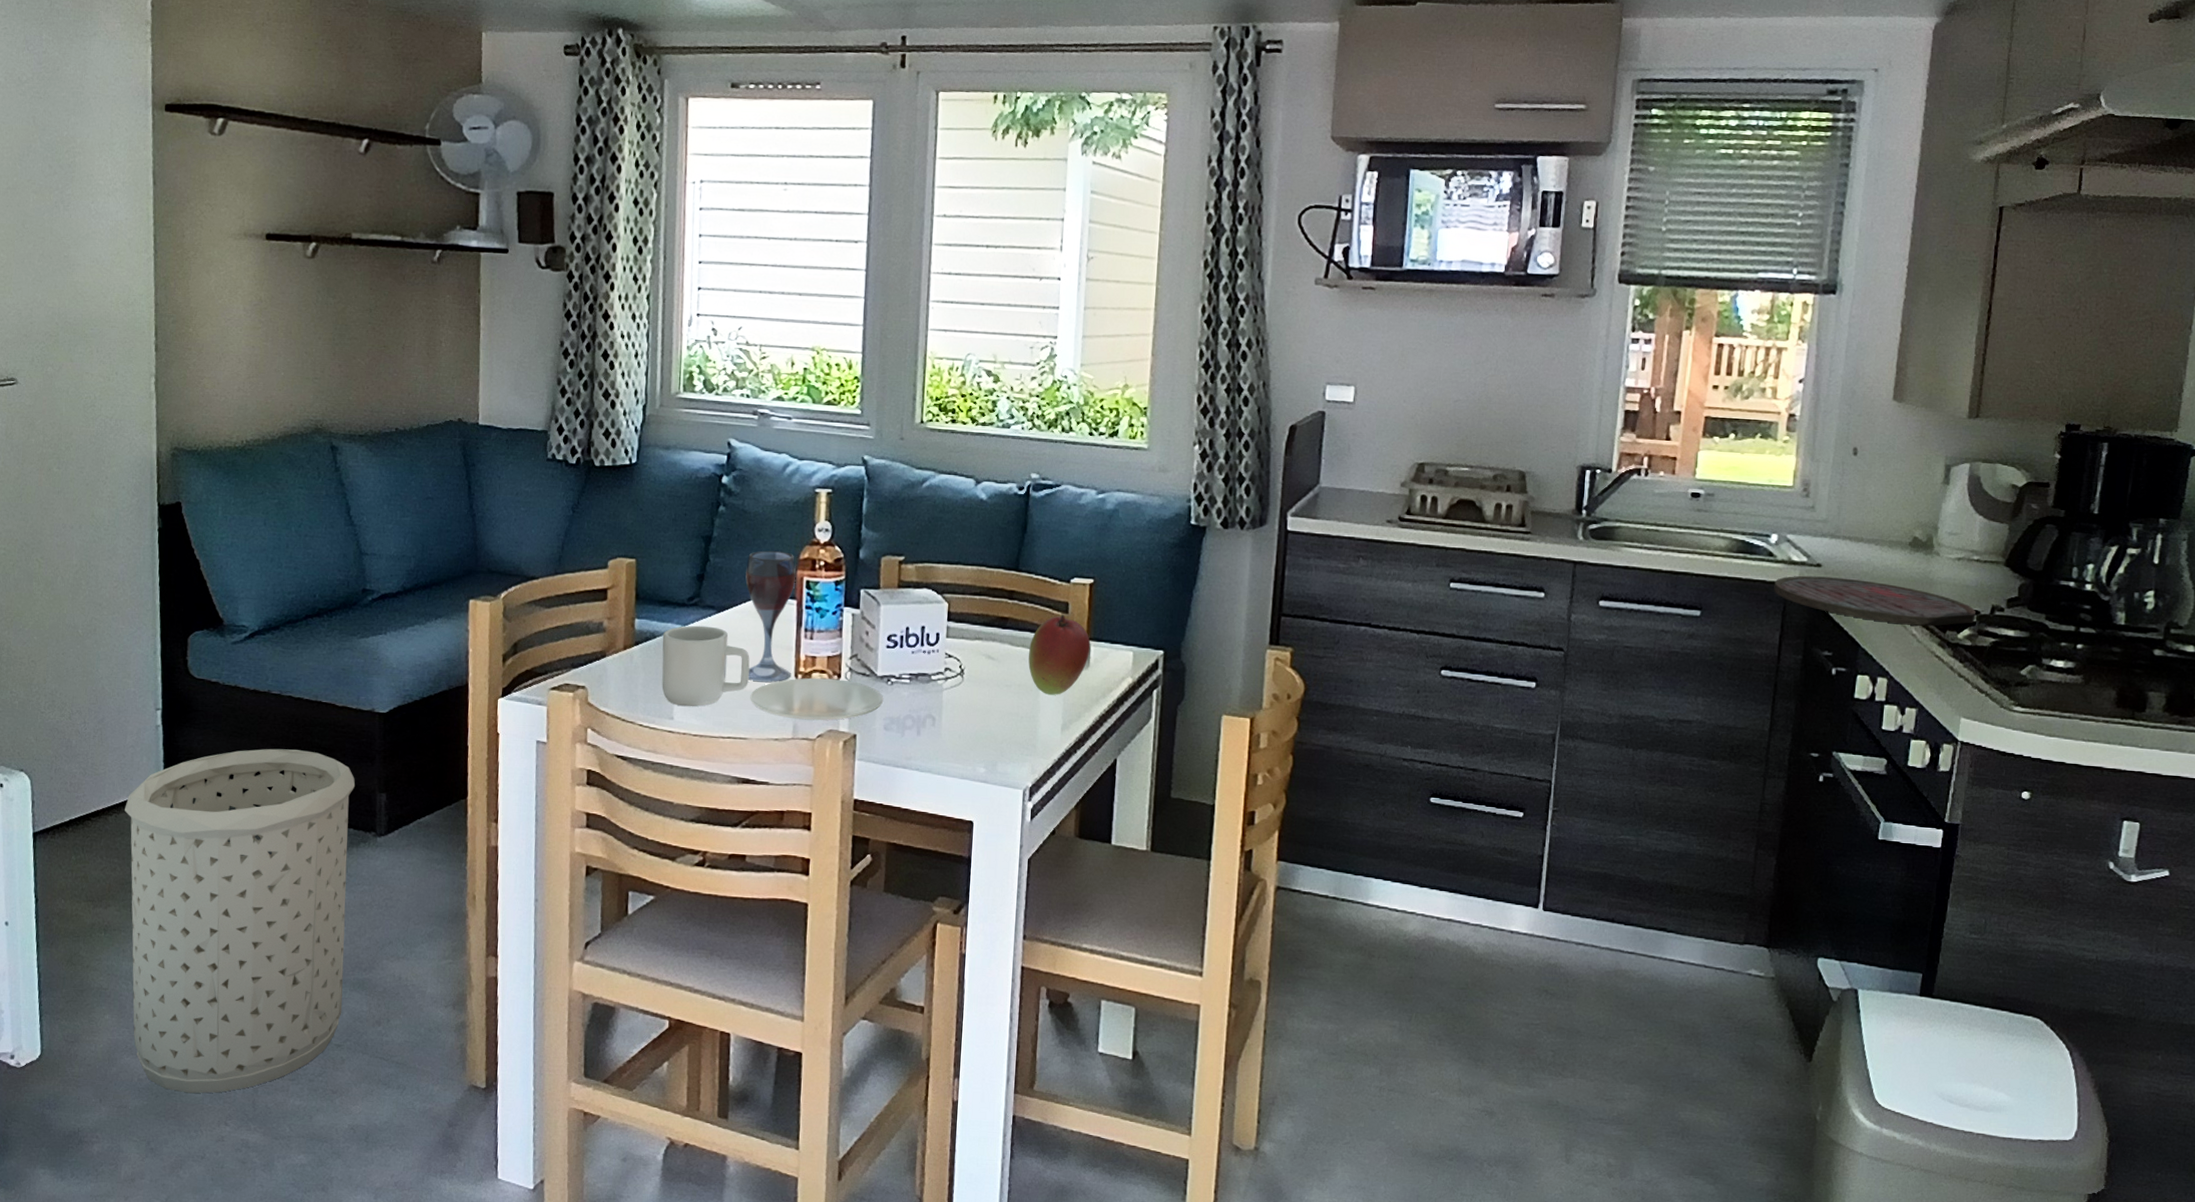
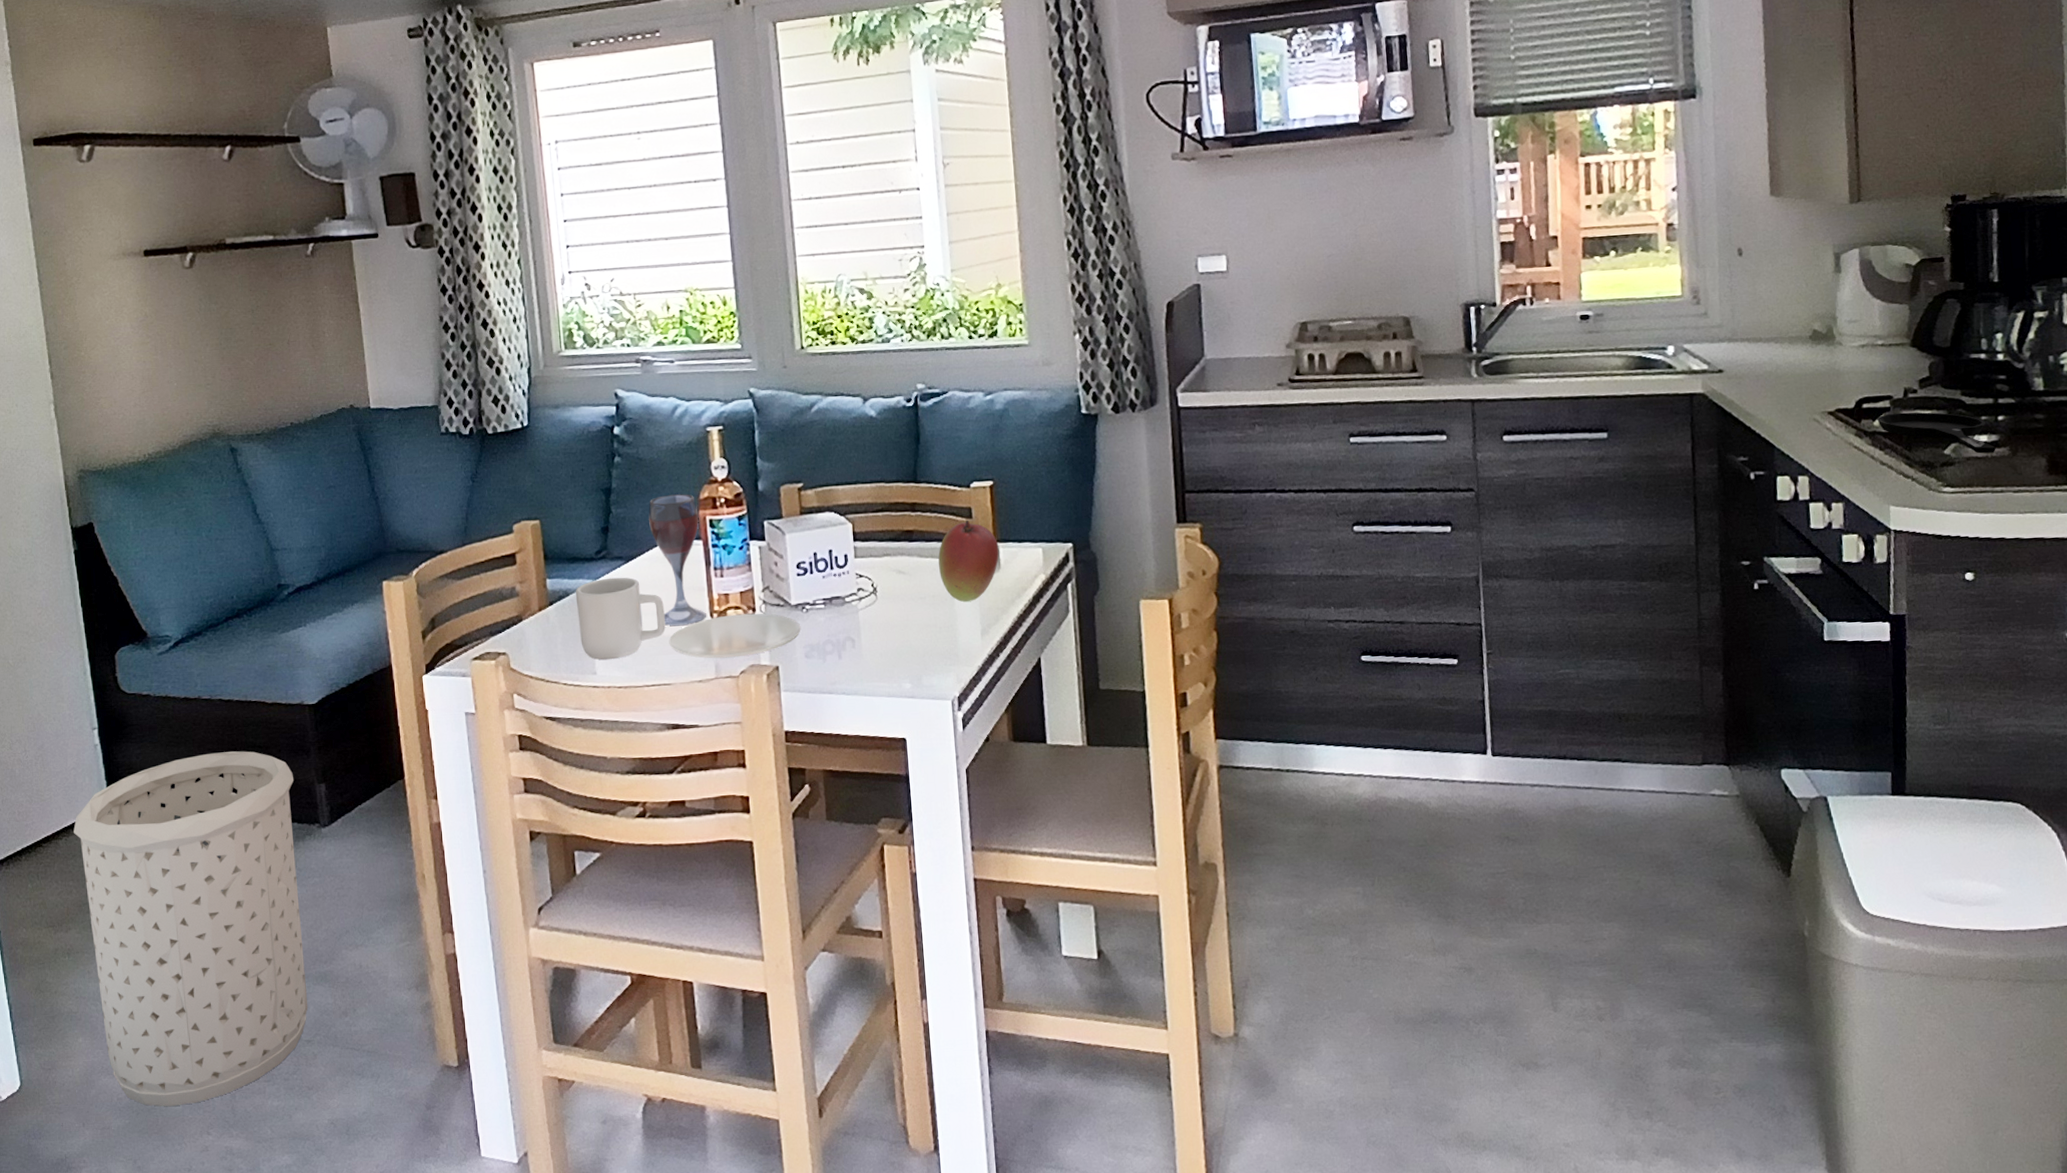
cutting board: present [1774,575,1977,627] -> none [1677,380,1890,420]
frying pan: none [1961,628,2070,679] -> present [1877,412,1996,454]

